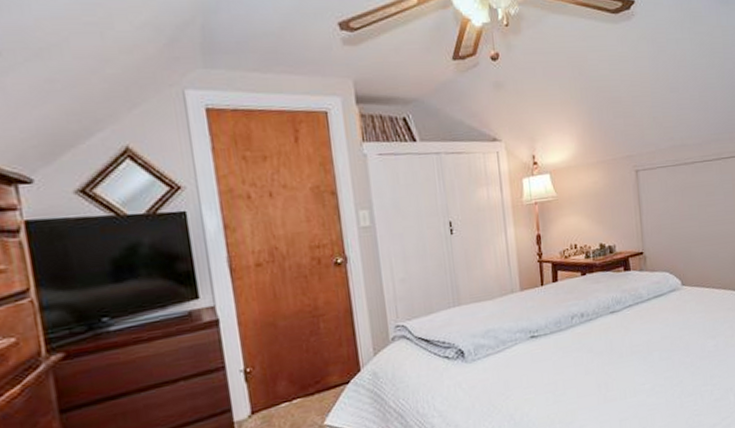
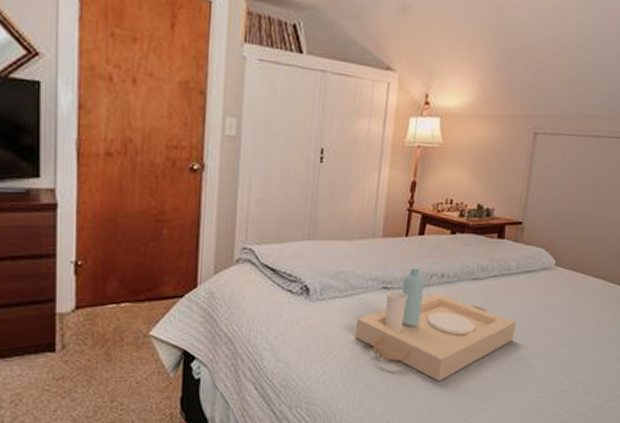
serving tray: none [512,313,660,415] -> present [354,267,516,381]

